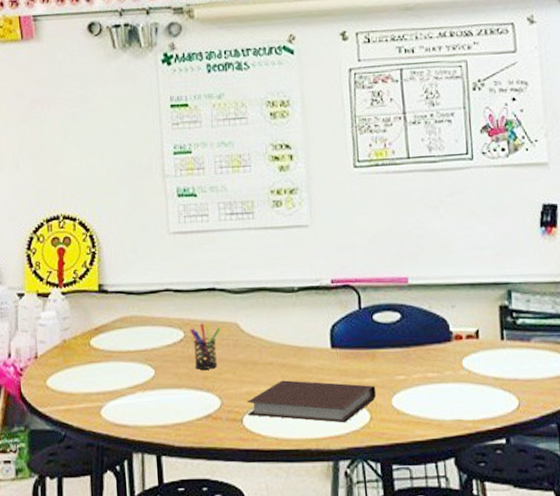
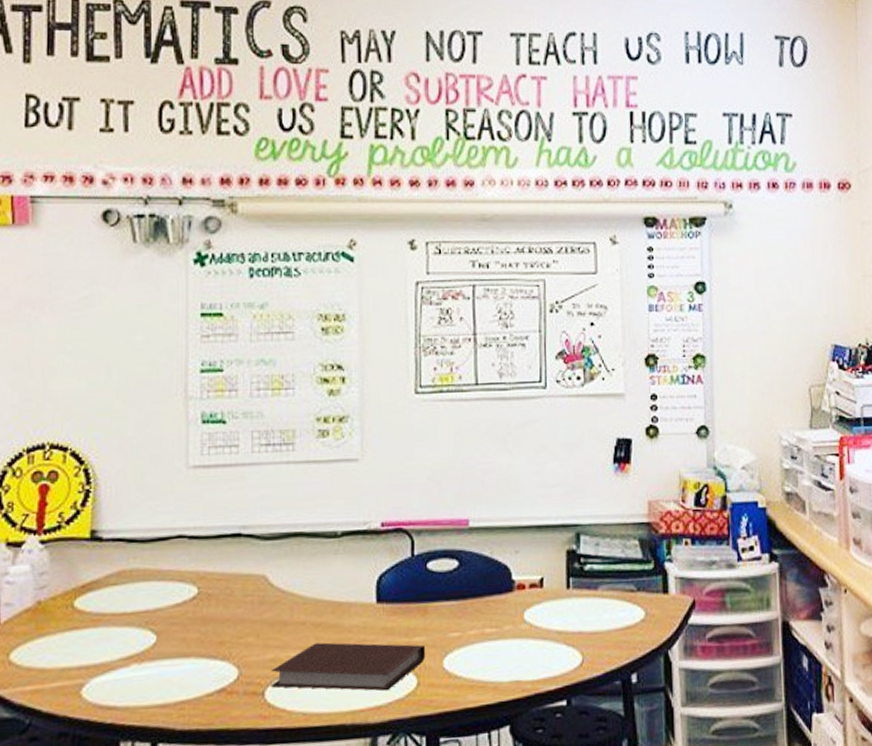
pen holder: present [190,322,221,370] -> none [206,575,244,633]

